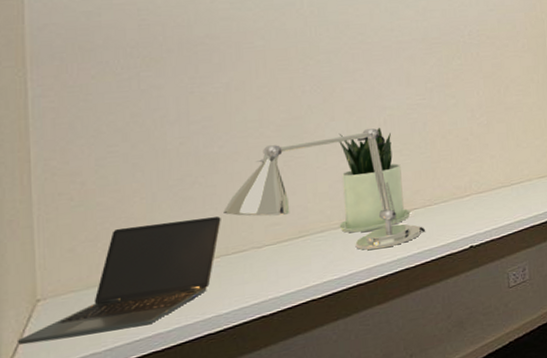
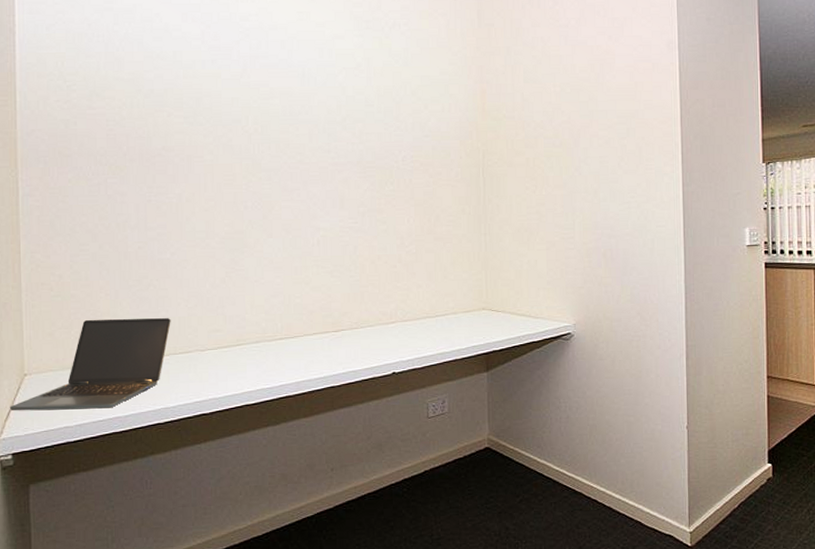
desk lamp: present [222,128,426,250] -> none [172,248,351,365]
planter: present [338,128,412,233] -> none [271,248,339,347]

